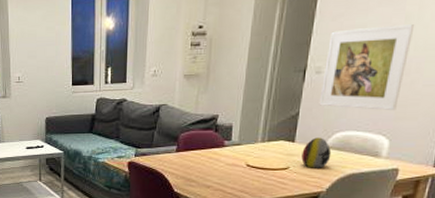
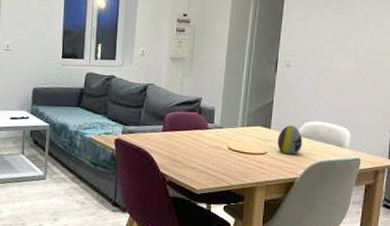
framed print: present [319,24,415,111] -> none [290,30,363,106]

